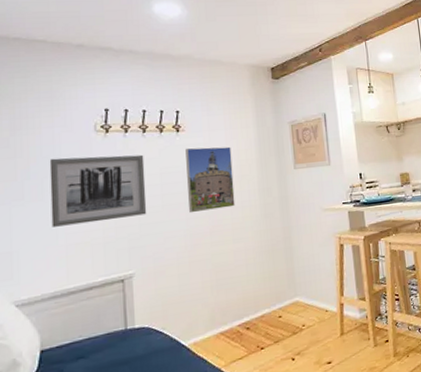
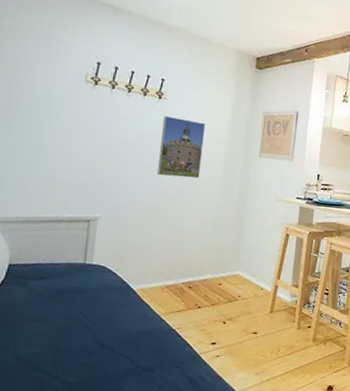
wall art: present [49,154,147,227] -> none [34,97,126,168]

